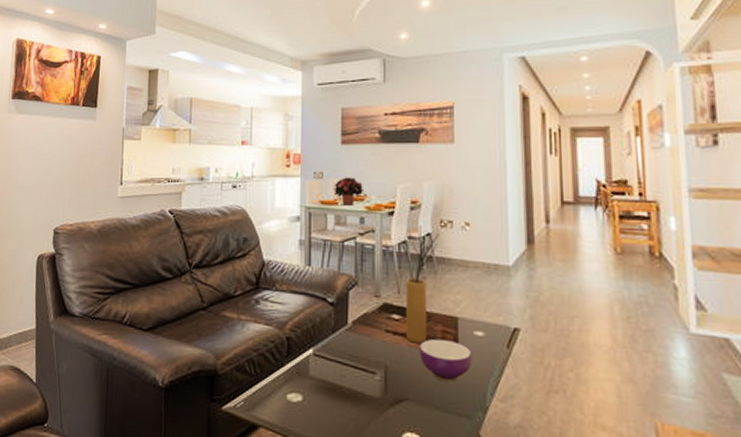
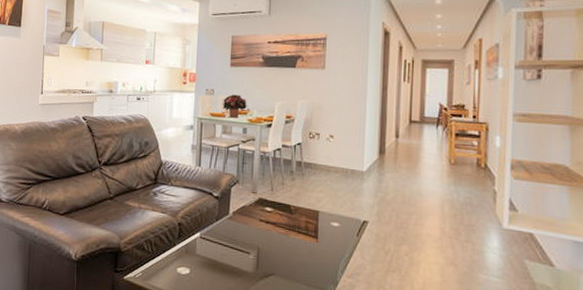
vase: present [401,225,439,344] -> none [276,136,308,231]
bowl: present [420,338,472,383] -> none [286,227,329,262]

